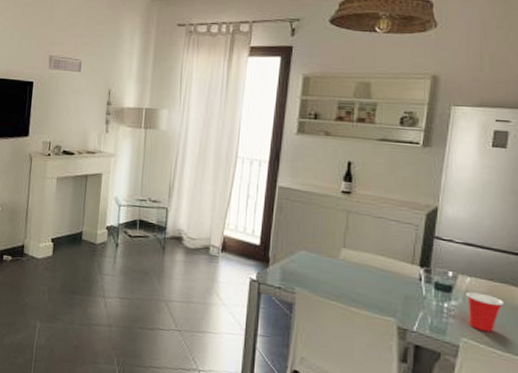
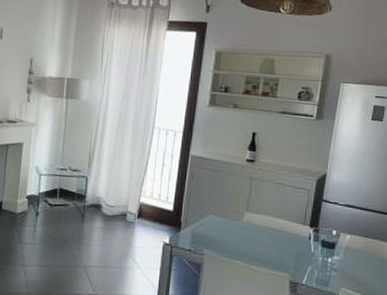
cup: present [466,291,505,333] -> none [346,247,376,282]

